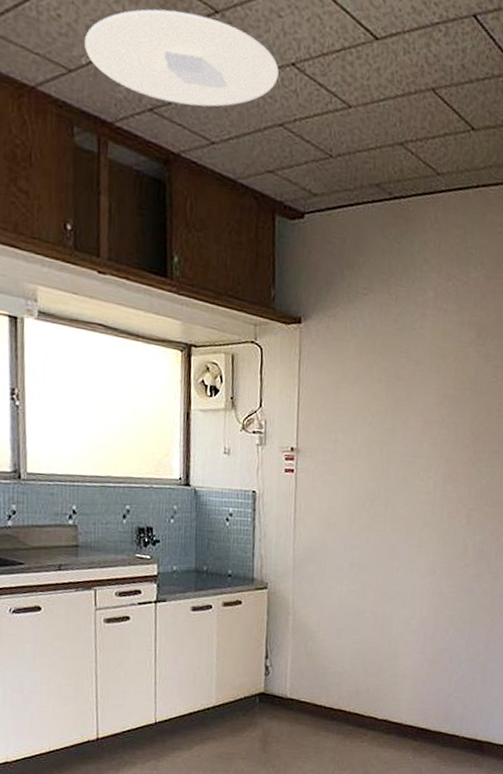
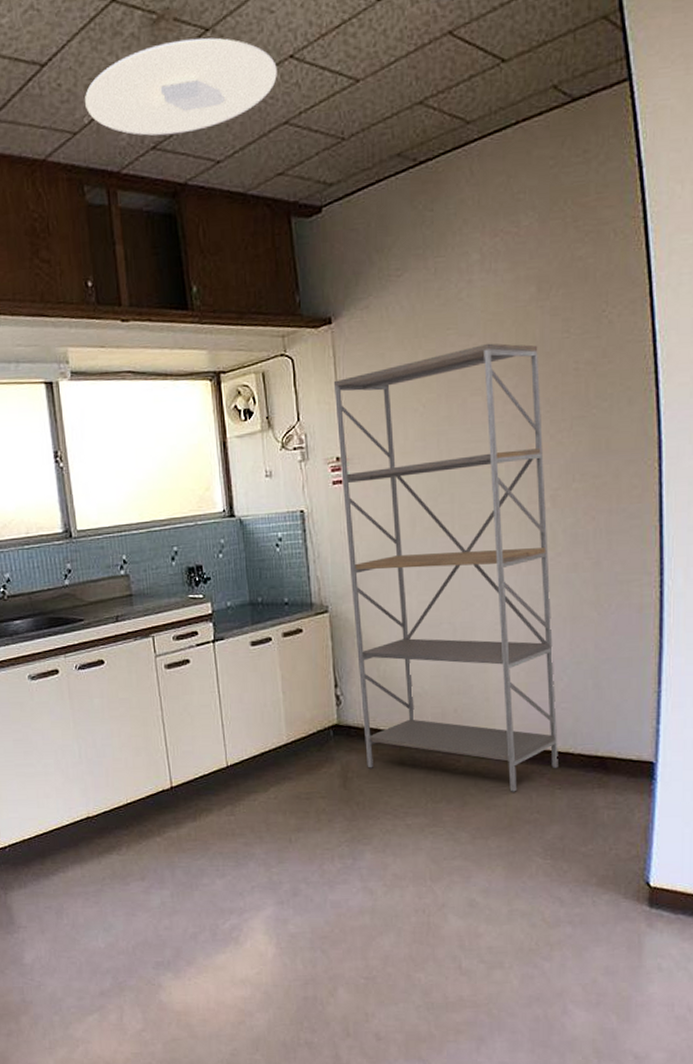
shelving unit: none [286,372,472,765] -> present [333,343,558,792]

